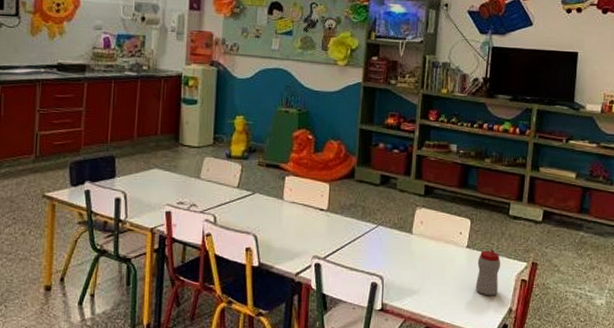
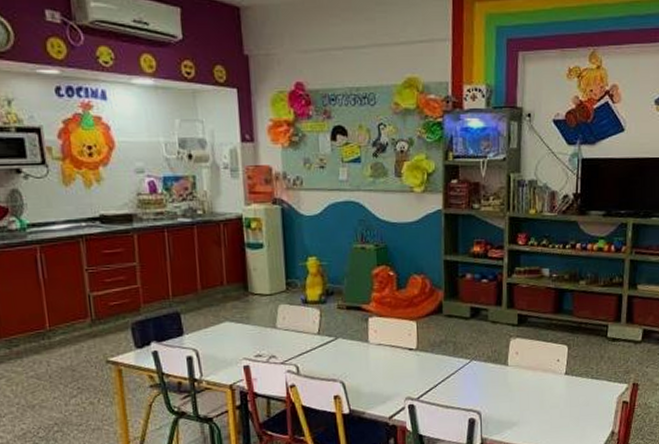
sippy cup: present [475,248,501,296] -> none [576,373,601,421]

